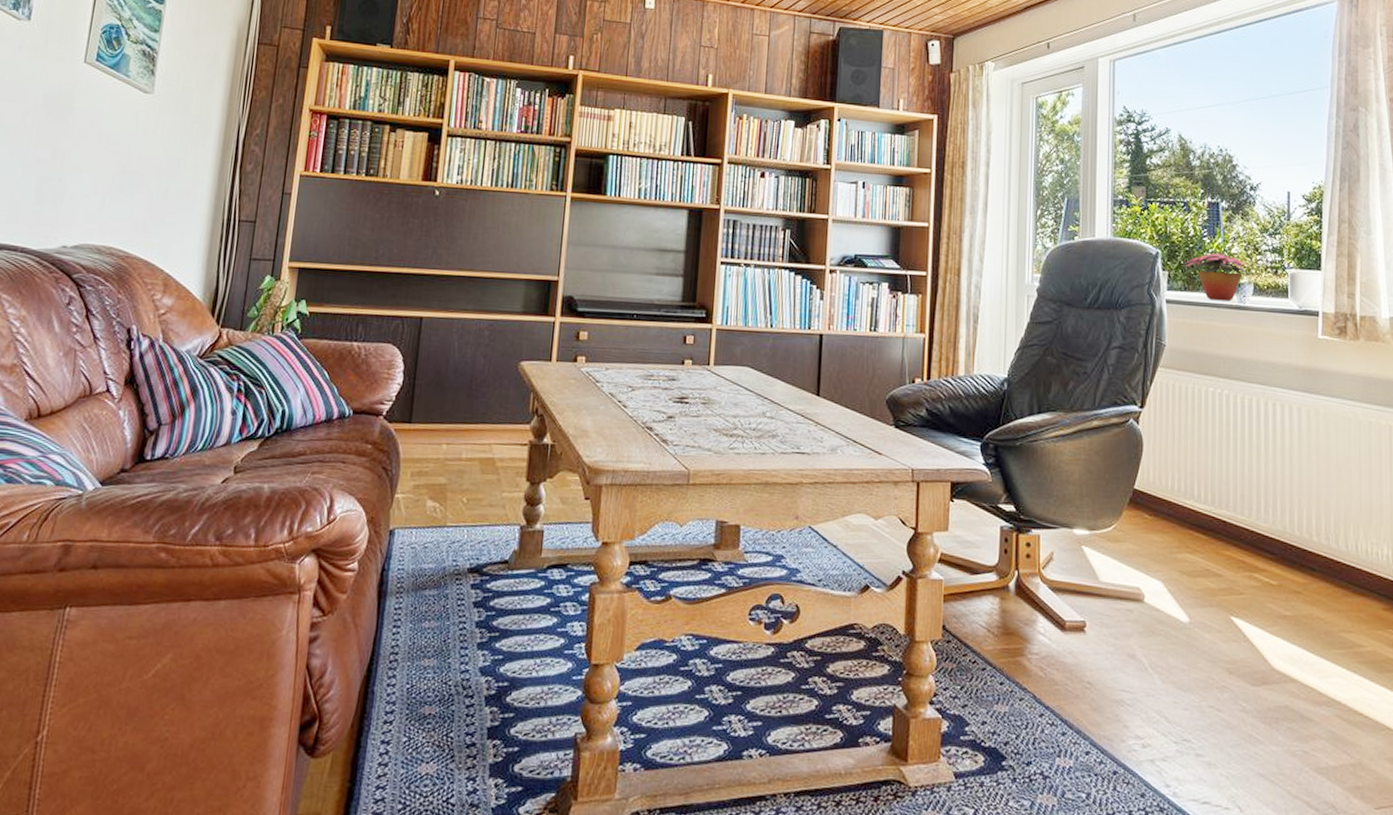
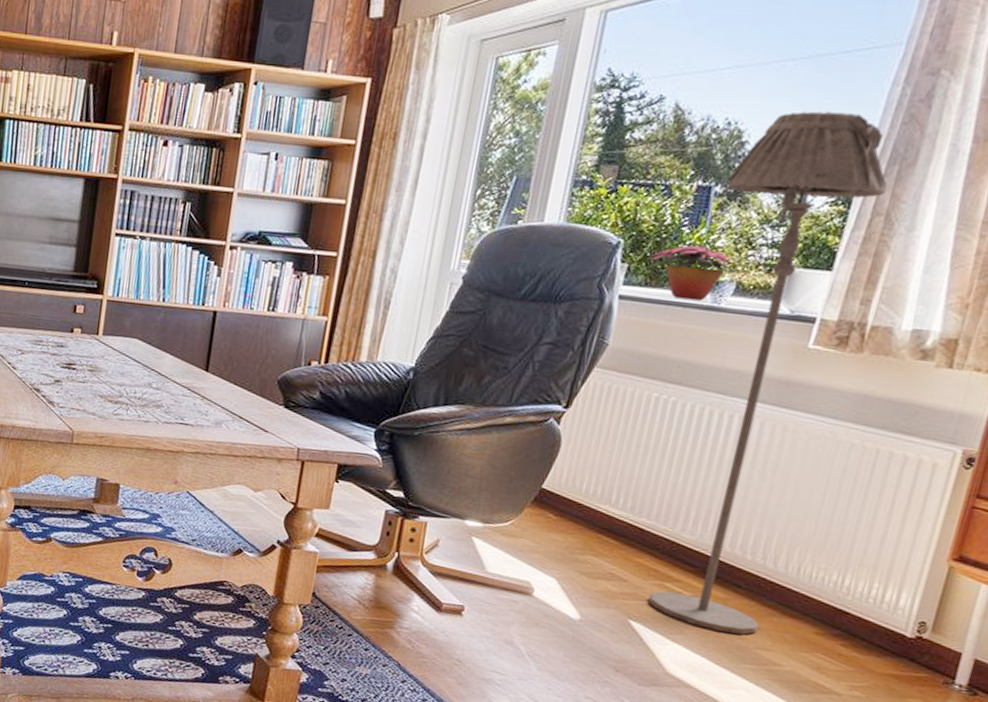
floor lamp: none [1230,139,1344,619] -> present [648,111,887,635]

